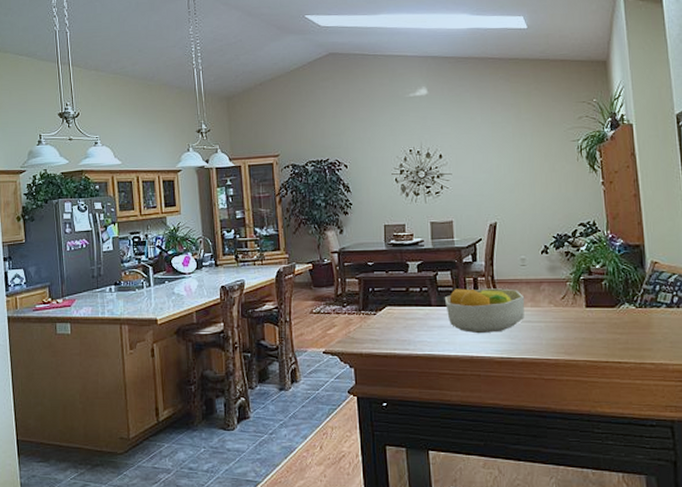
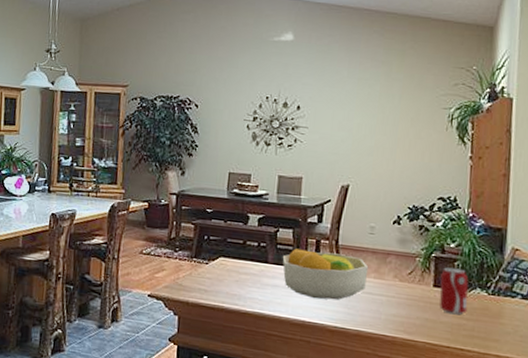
beverage can: none [591,287,620,331] -> present [439,267,469,315]

